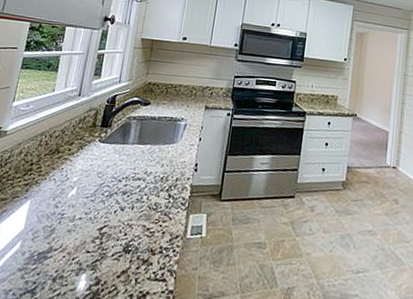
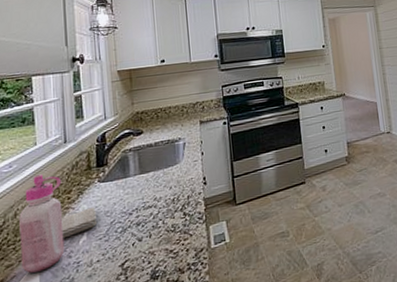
glue bottle: none [13,119,67,214] -> present [19,173,65,274]
washcloth: none [55,164,91,187] -> present [61,207,98,239]

